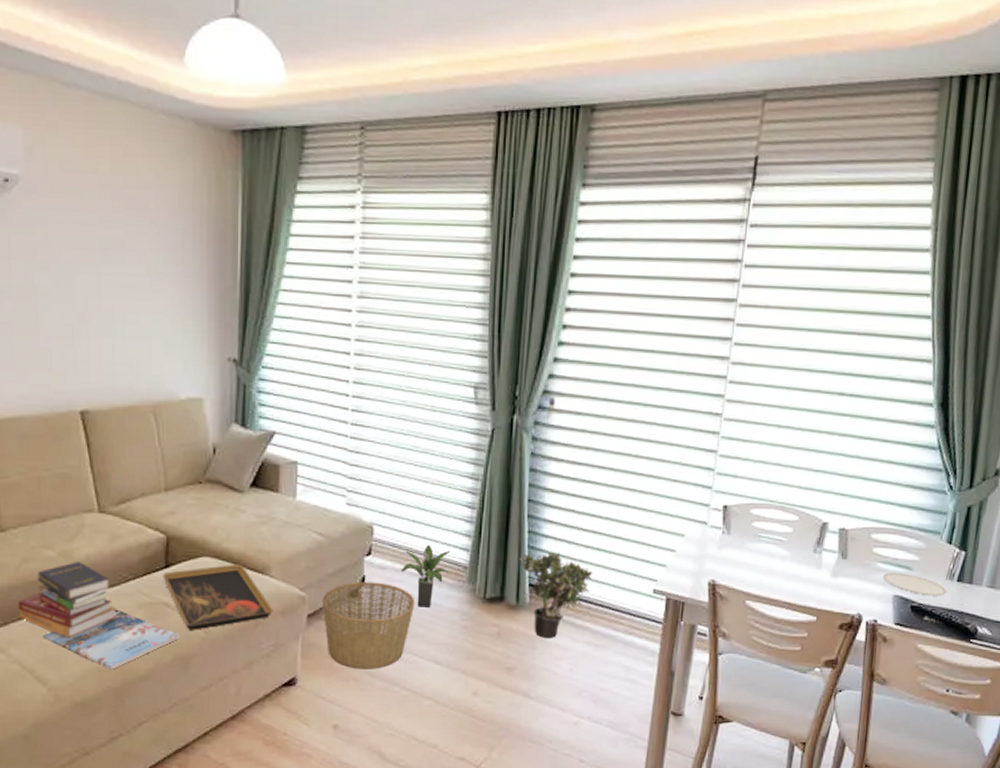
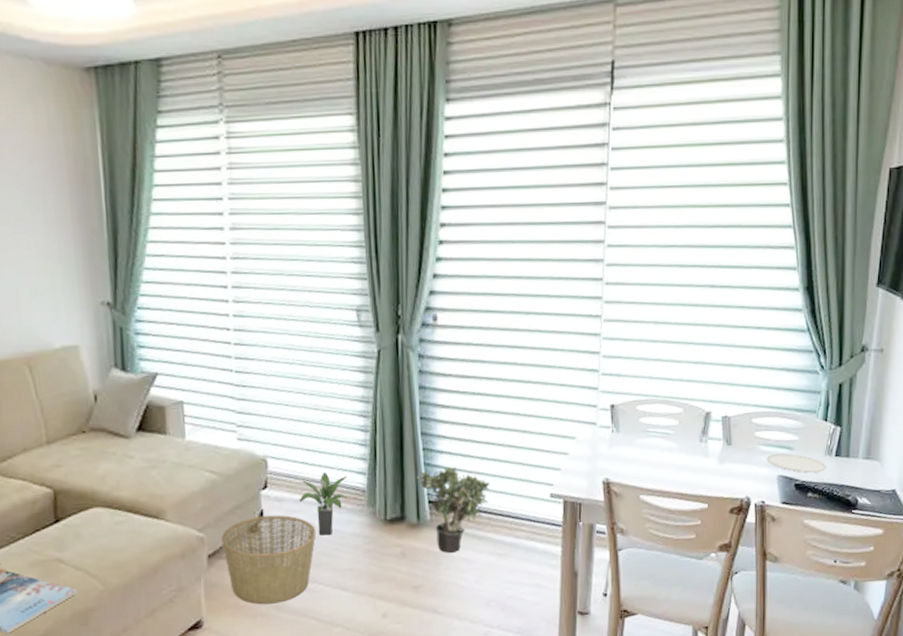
decorative tray: present [163,564,273,630] -> none [53,511,172,584]

